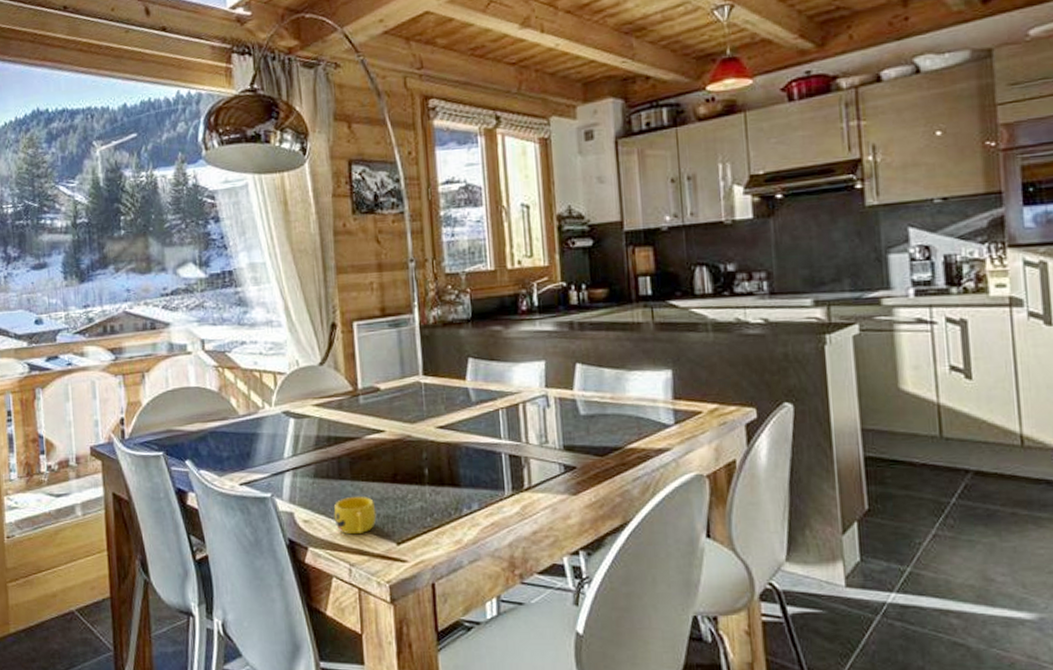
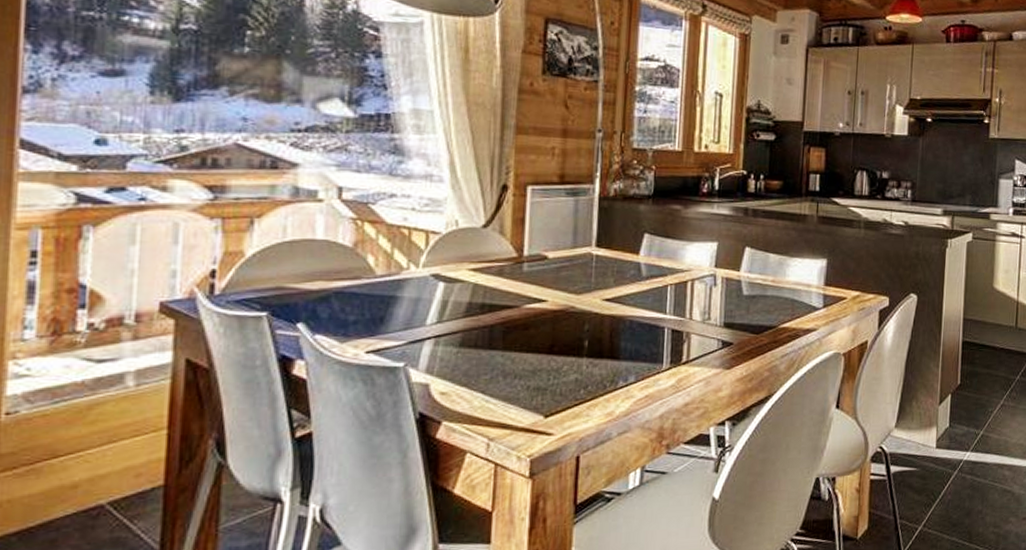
cup: present [333,496,377,535] -> none [477,367,526,408]

